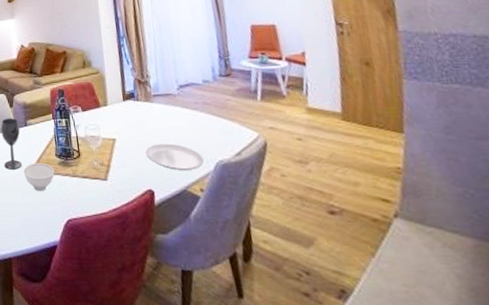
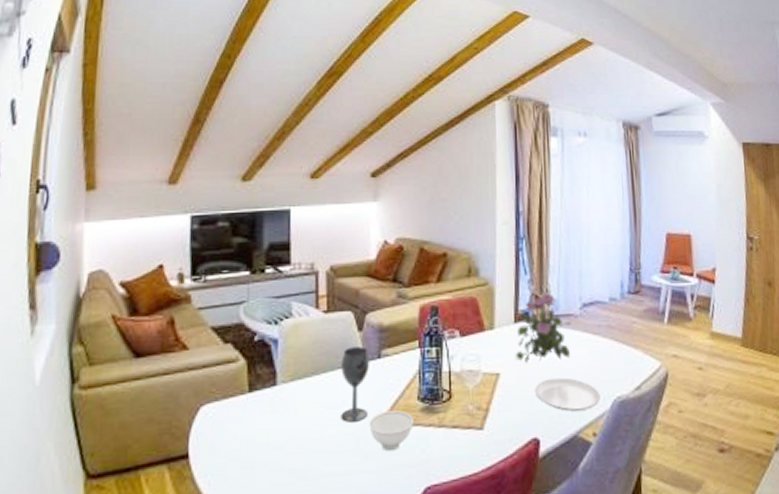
flower bouquet: none [126,78,173,132] -> present [515,293,571,364]

